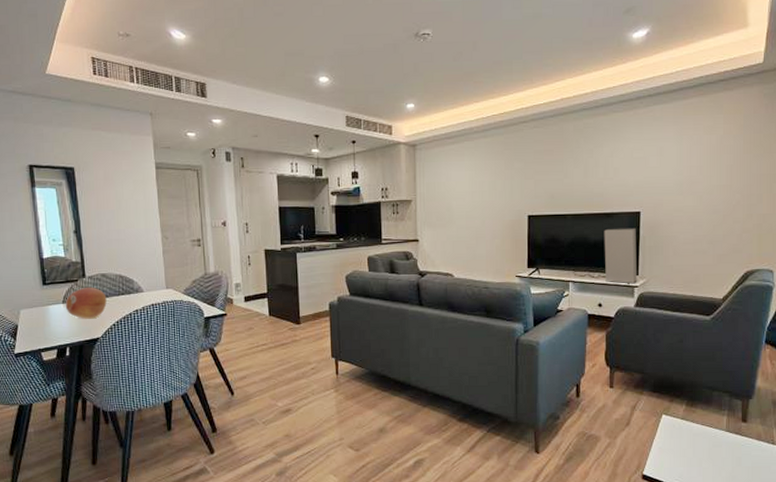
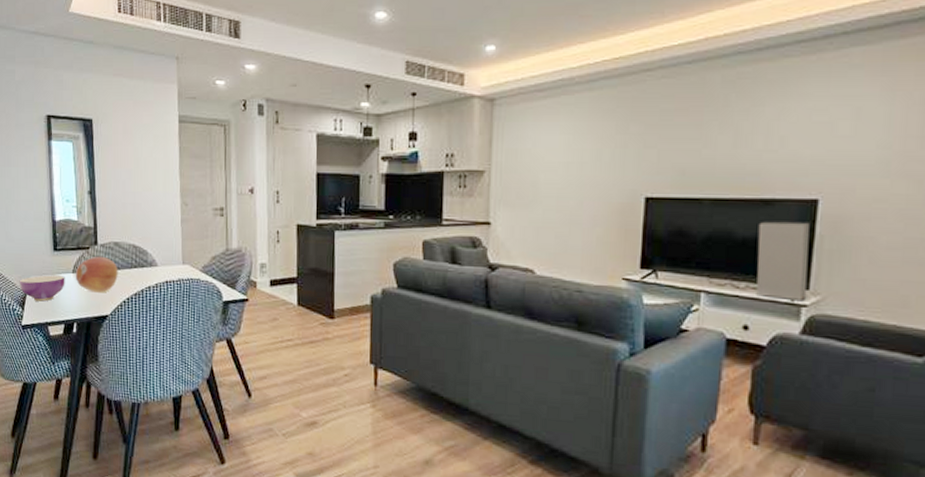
bowl: none [9,307,56,331] -> present [19,275,65,302]

